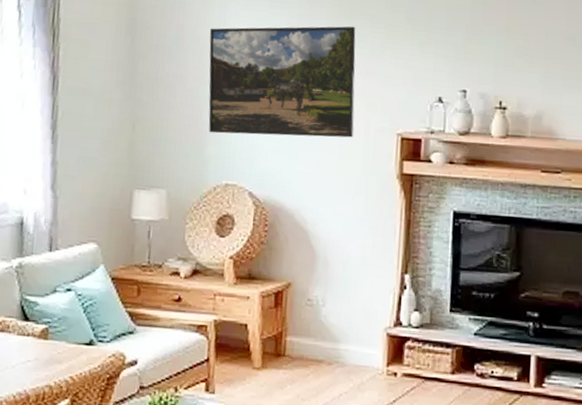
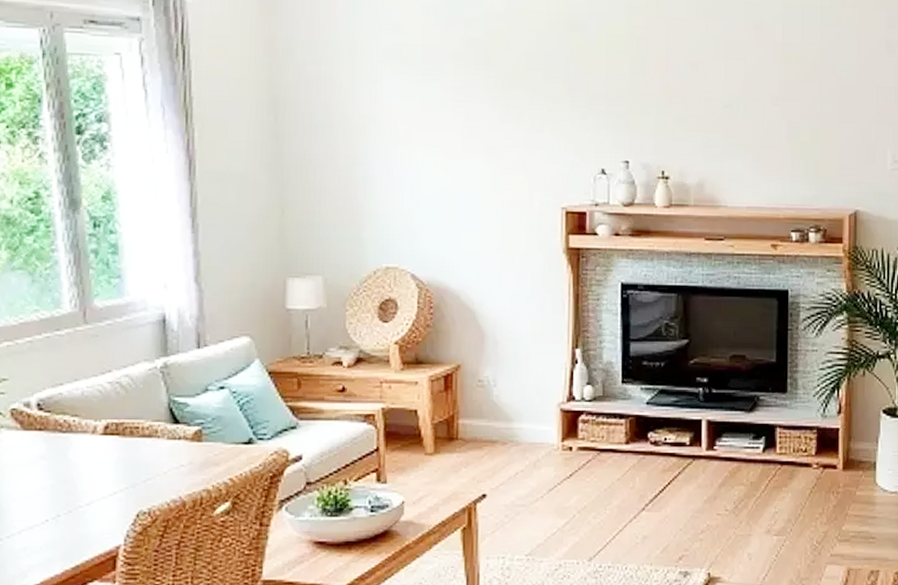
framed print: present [208,26,356,138] -> none [360,98,518,215]

